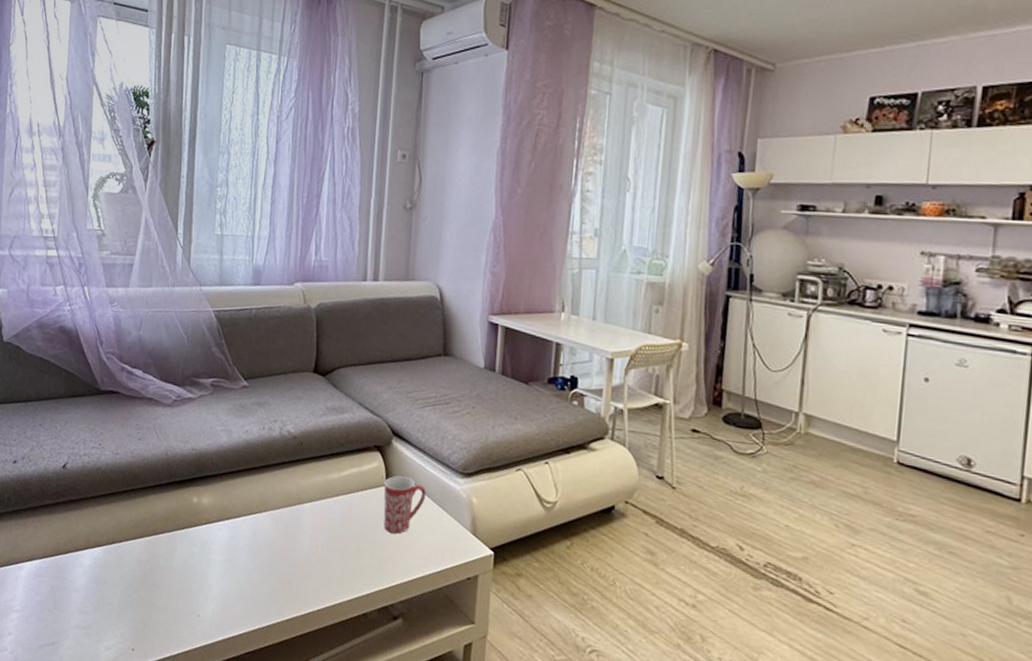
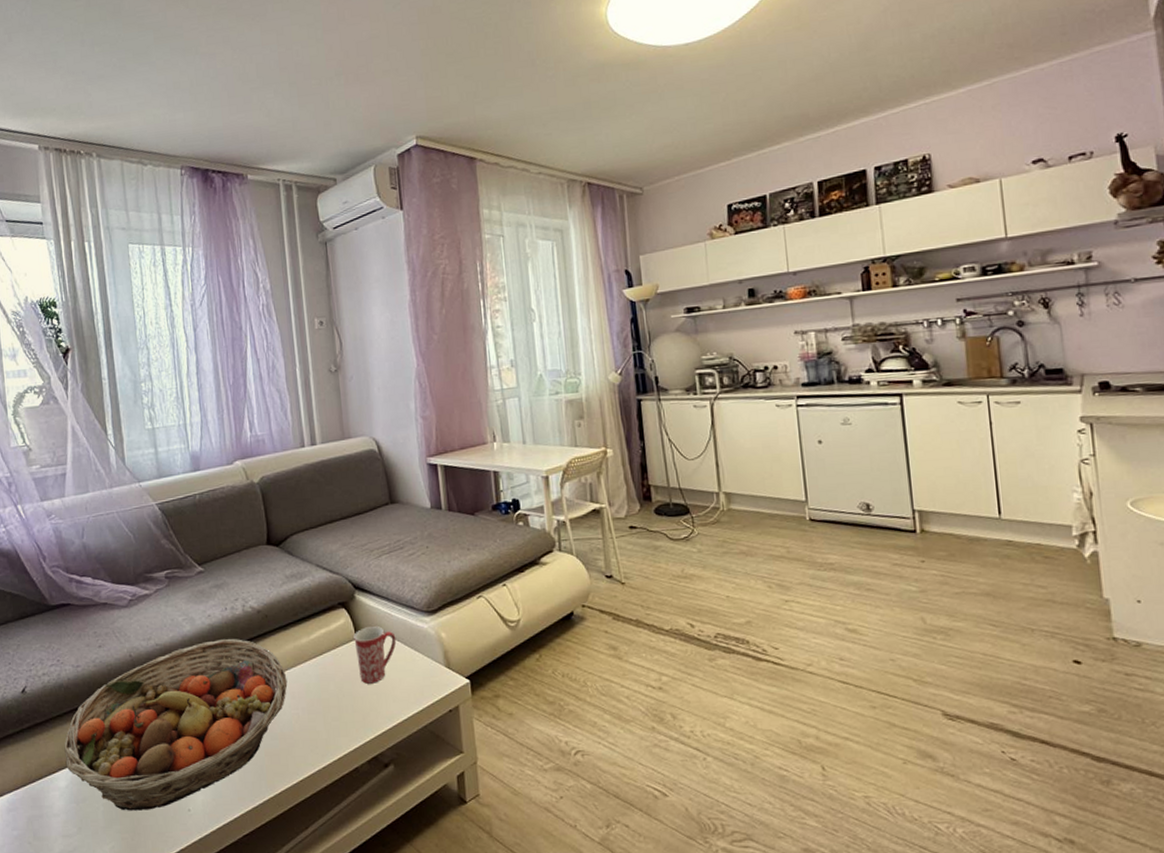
fruit basket: none [92,456,312,607] -> present [64,638,288,811]

